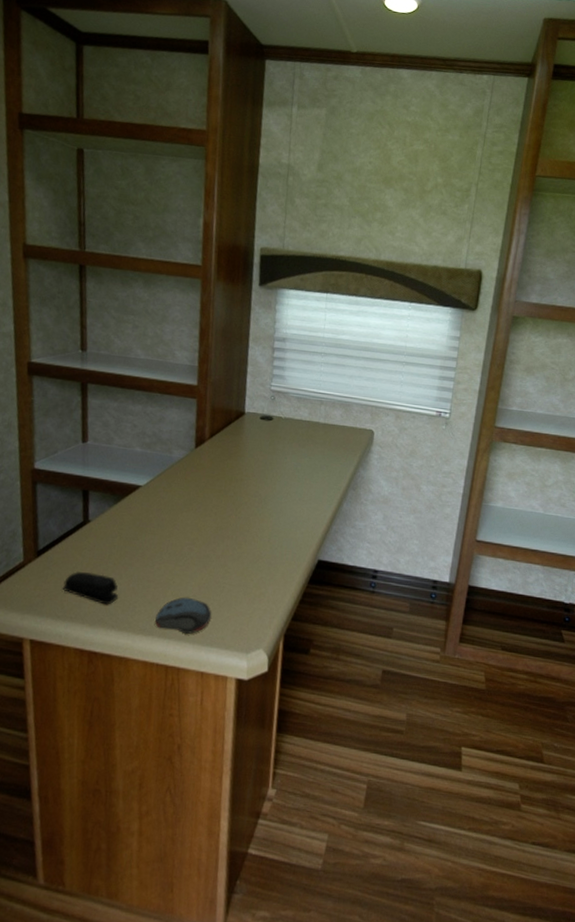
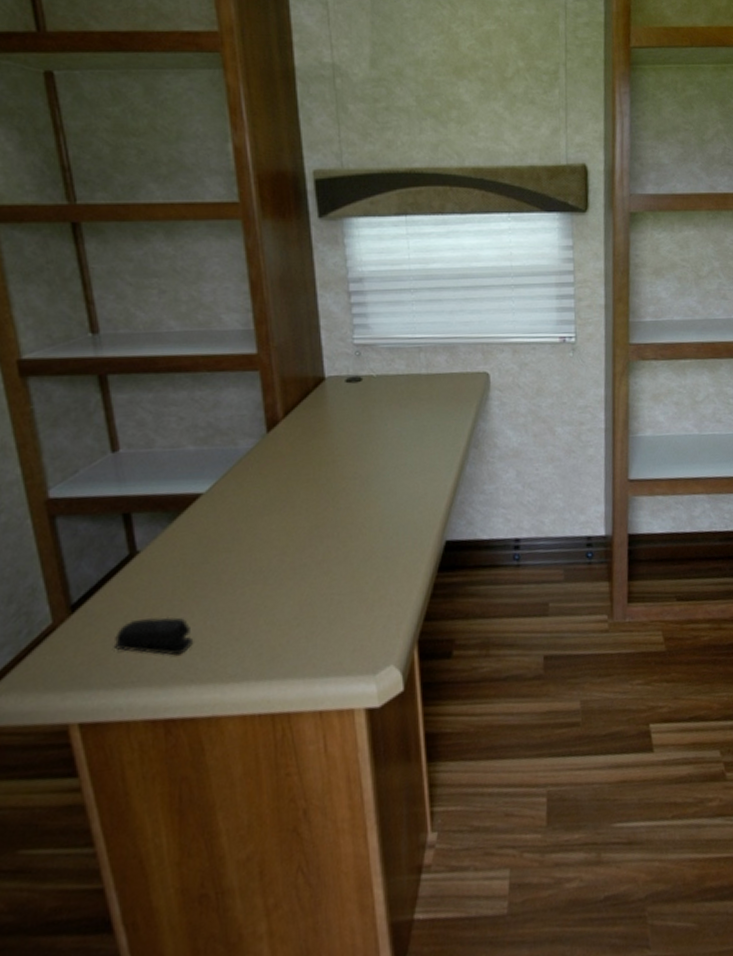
computer mouse: present [155,597,212,634] -> none [248,621,322,669]

